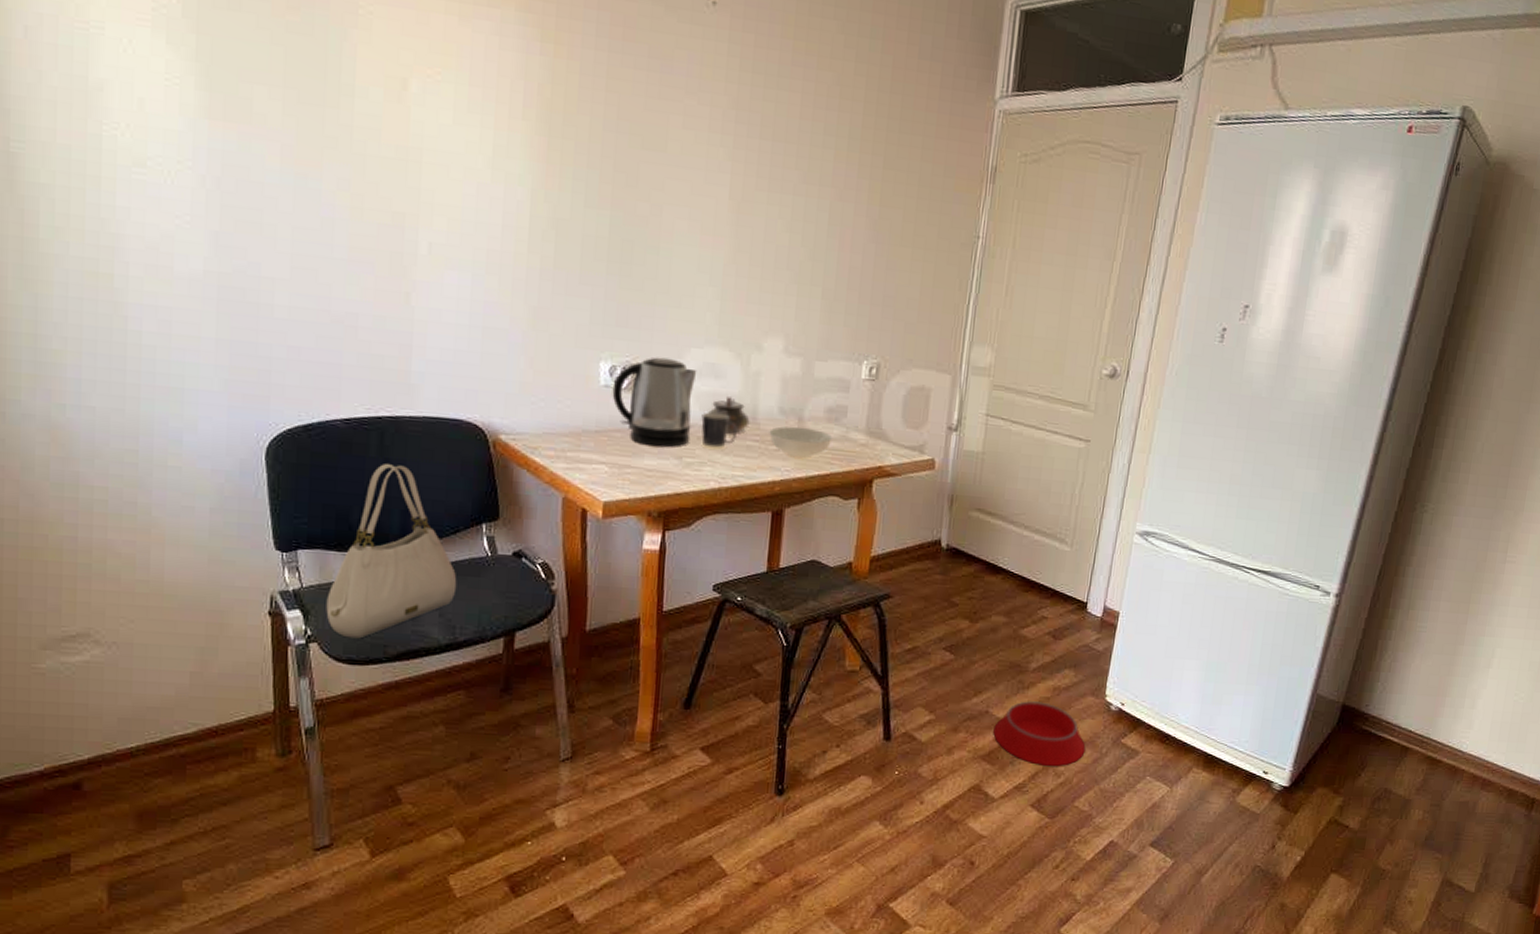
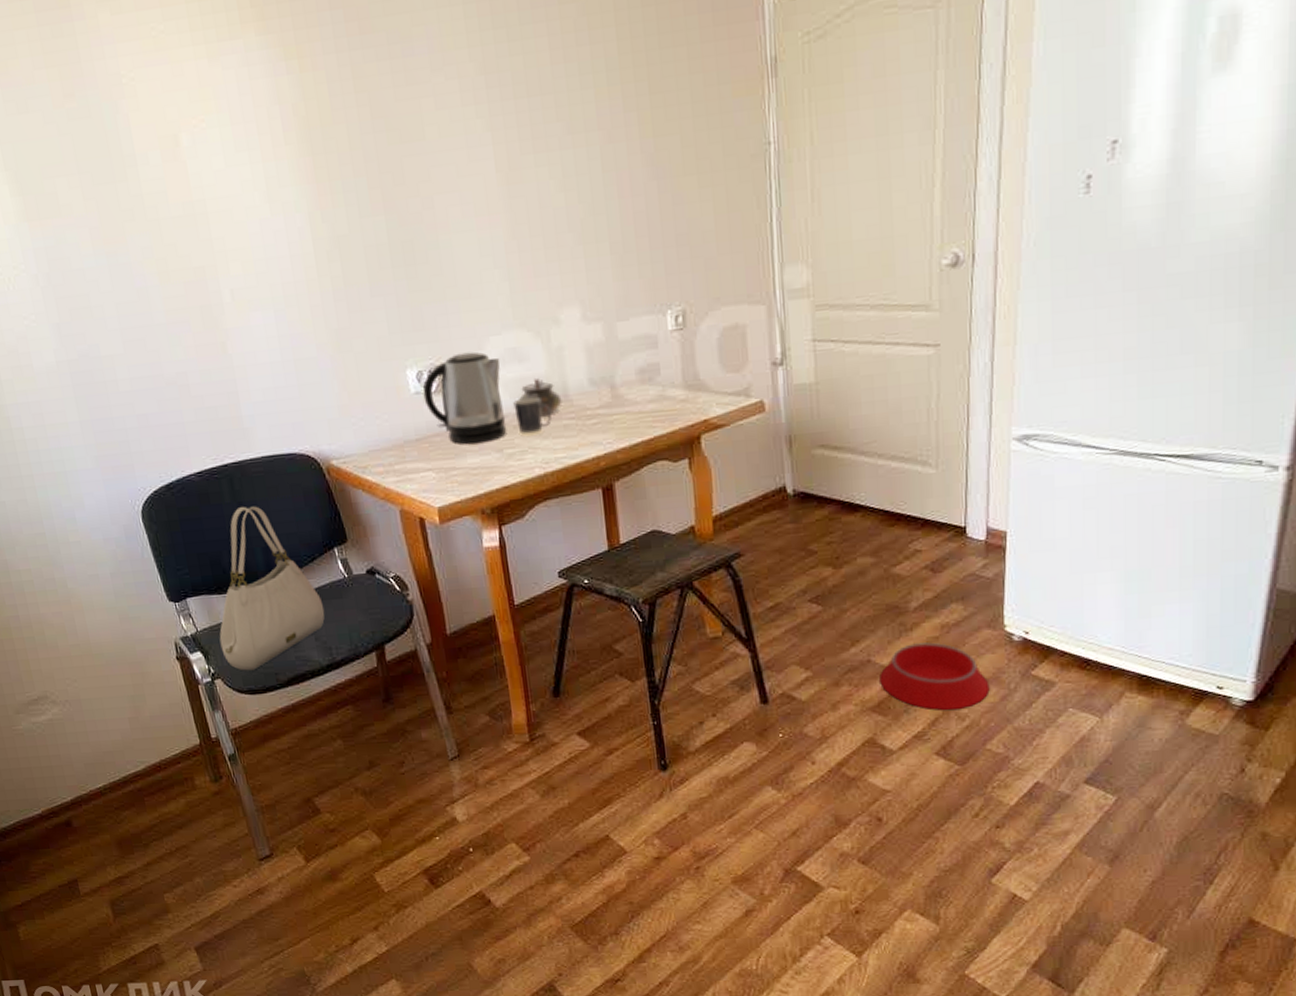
bowl: present [769,426,833,459] -> none [583,394,650,429]

